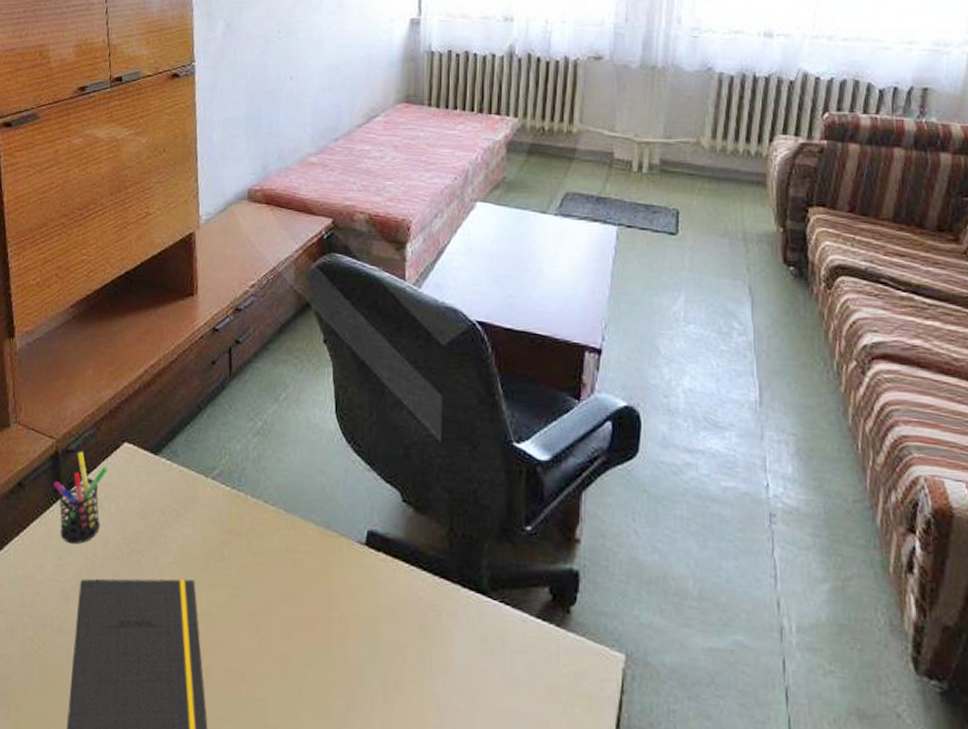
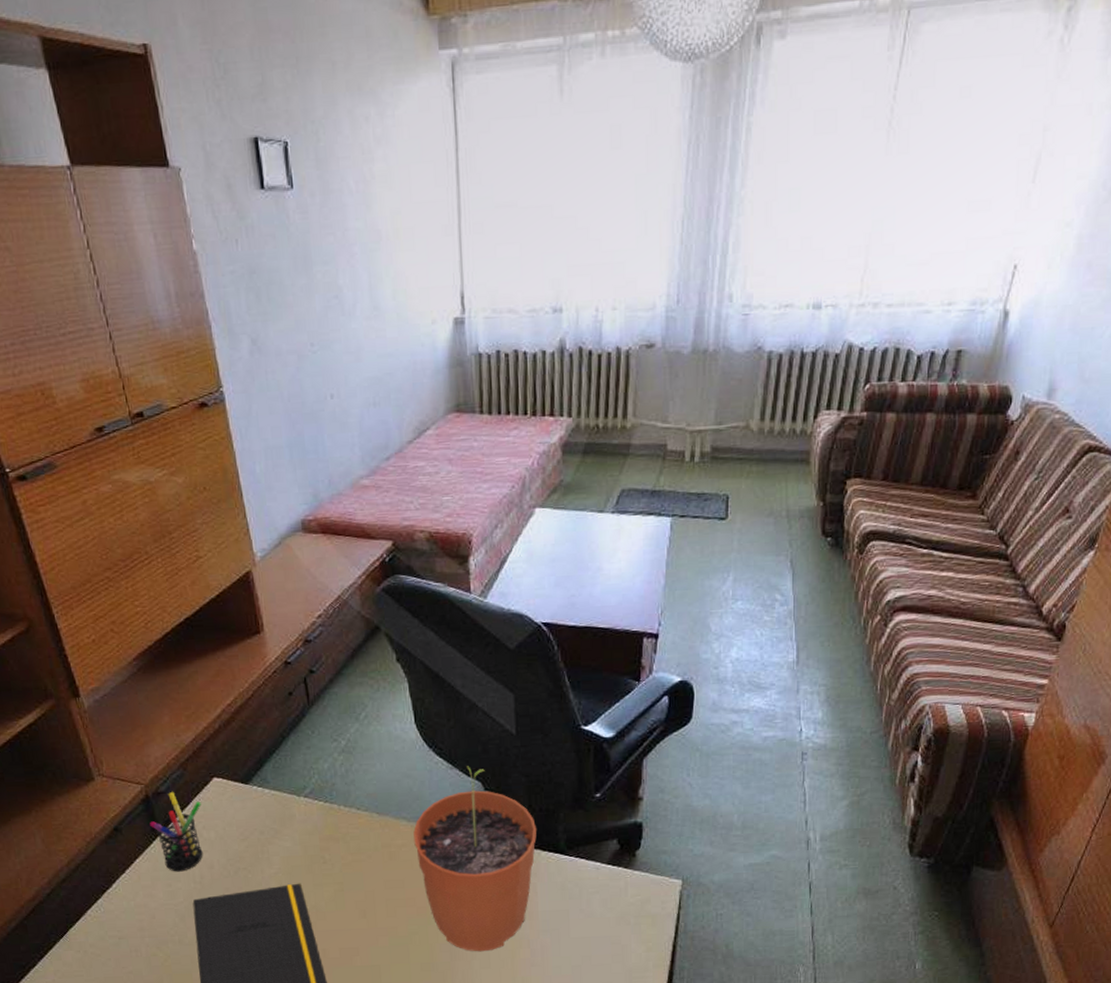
plant pot: none [321,470,457,706] -> present [413,766,537,952]

